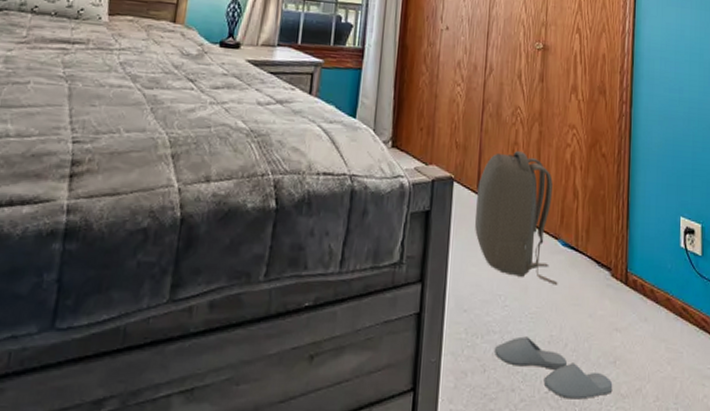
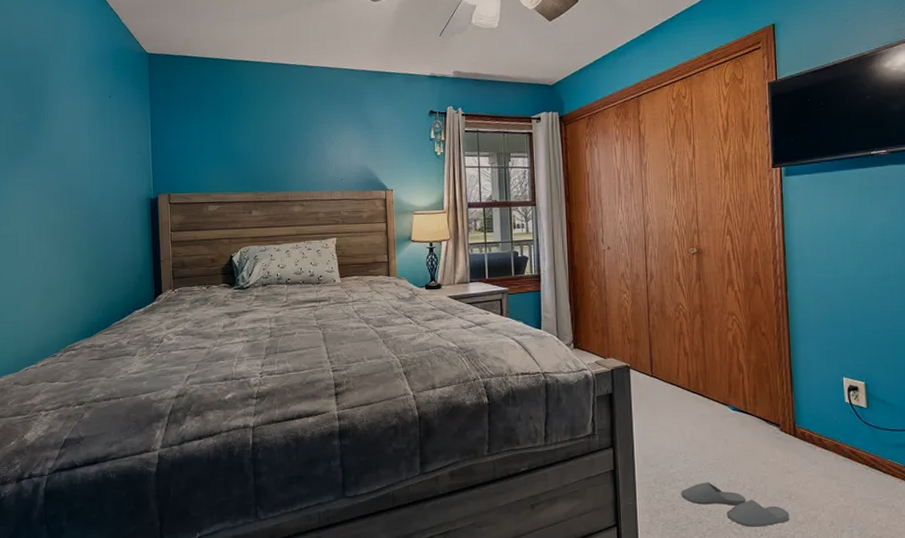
backpack: present [474,151,558,285] -> none [651,339,732,441]

